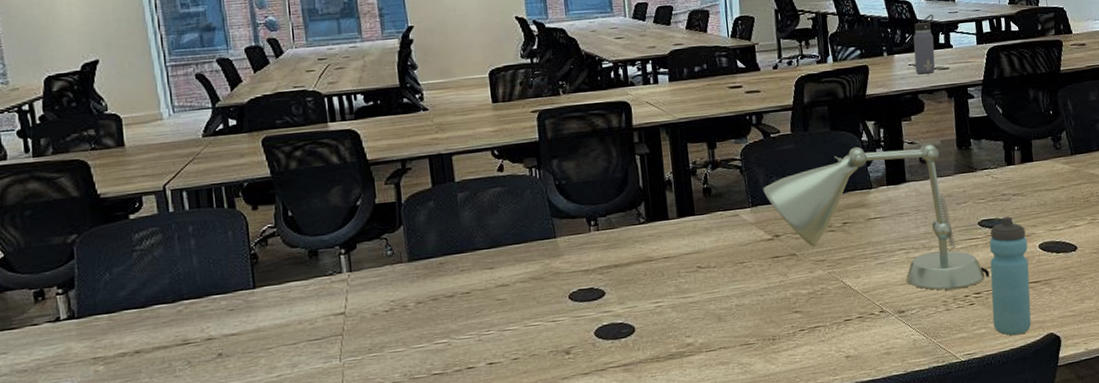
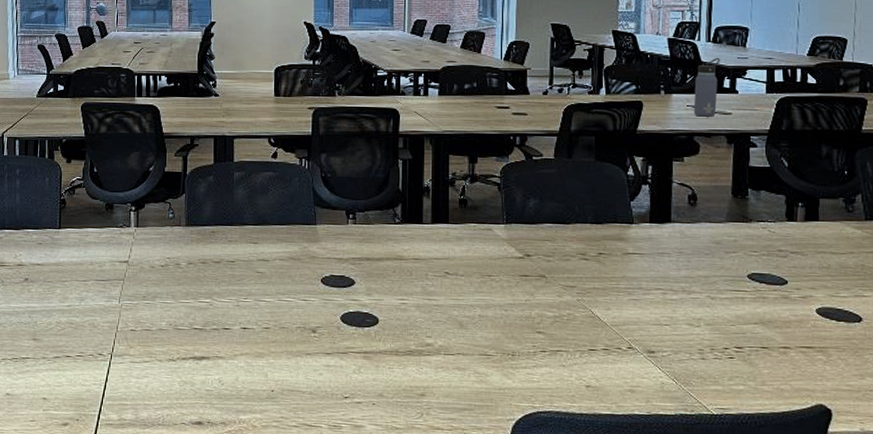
desk lamp: present [763,140,990,290] -> none [519,180,756,340]
water bottle: present [989,216,1032,336] -> none [753,274,804,400]

